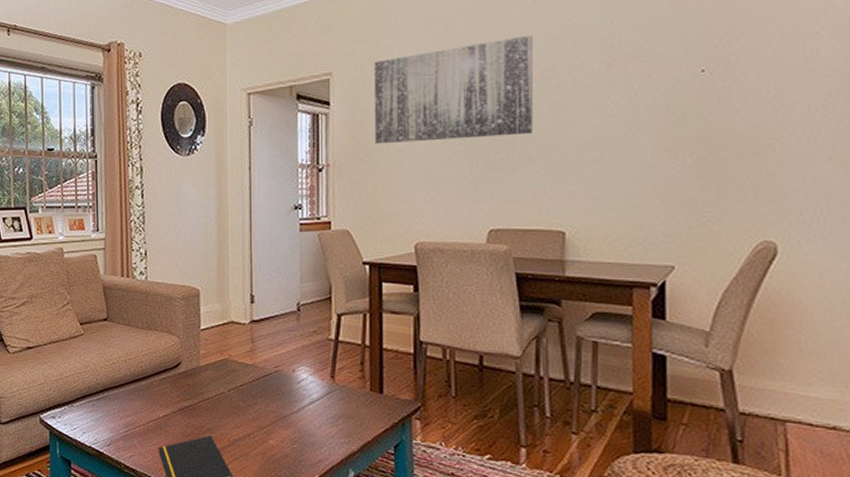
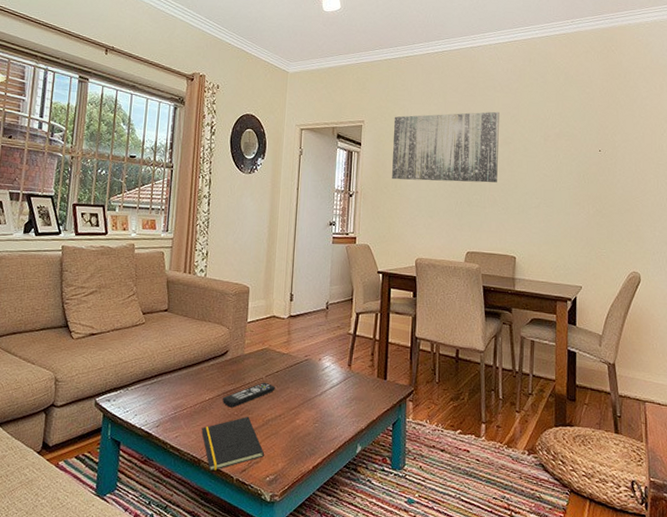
remote control: none [178,397,241,426] -> present [222,382,275,408]

